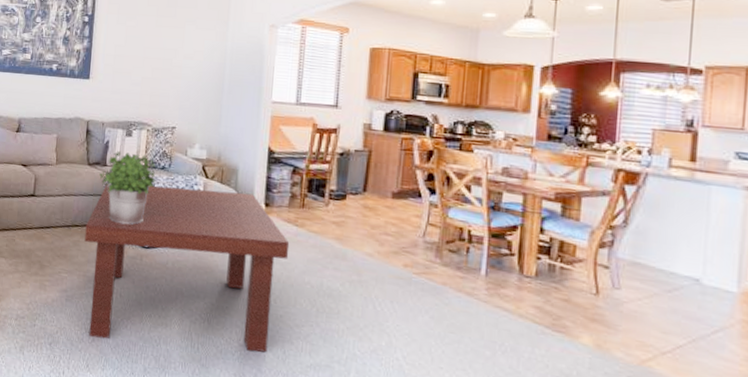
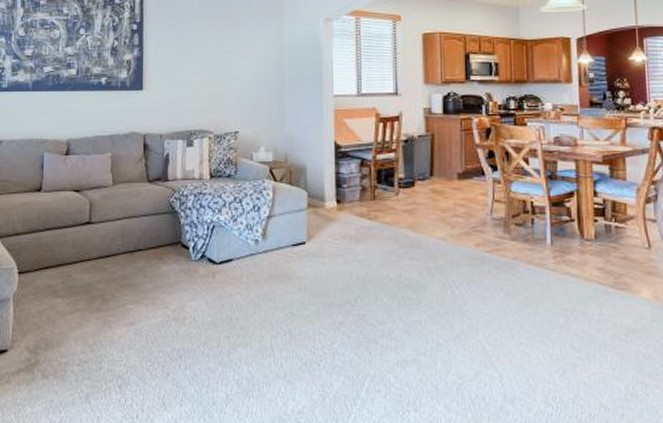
coffee table: present [84,184,290,353] -> none [150,192,365,372]
potted plant: present [99,150,156,225] -> none [161,162,222,242]

